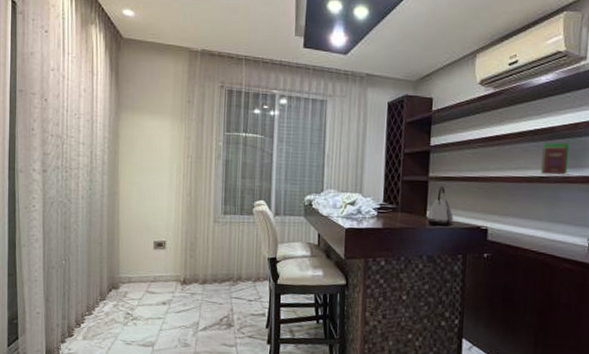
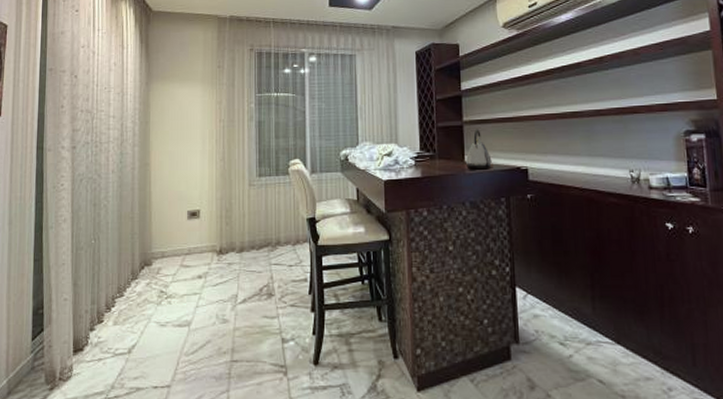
books: present [541,143,570,175] -> none [572,77,600,109]

